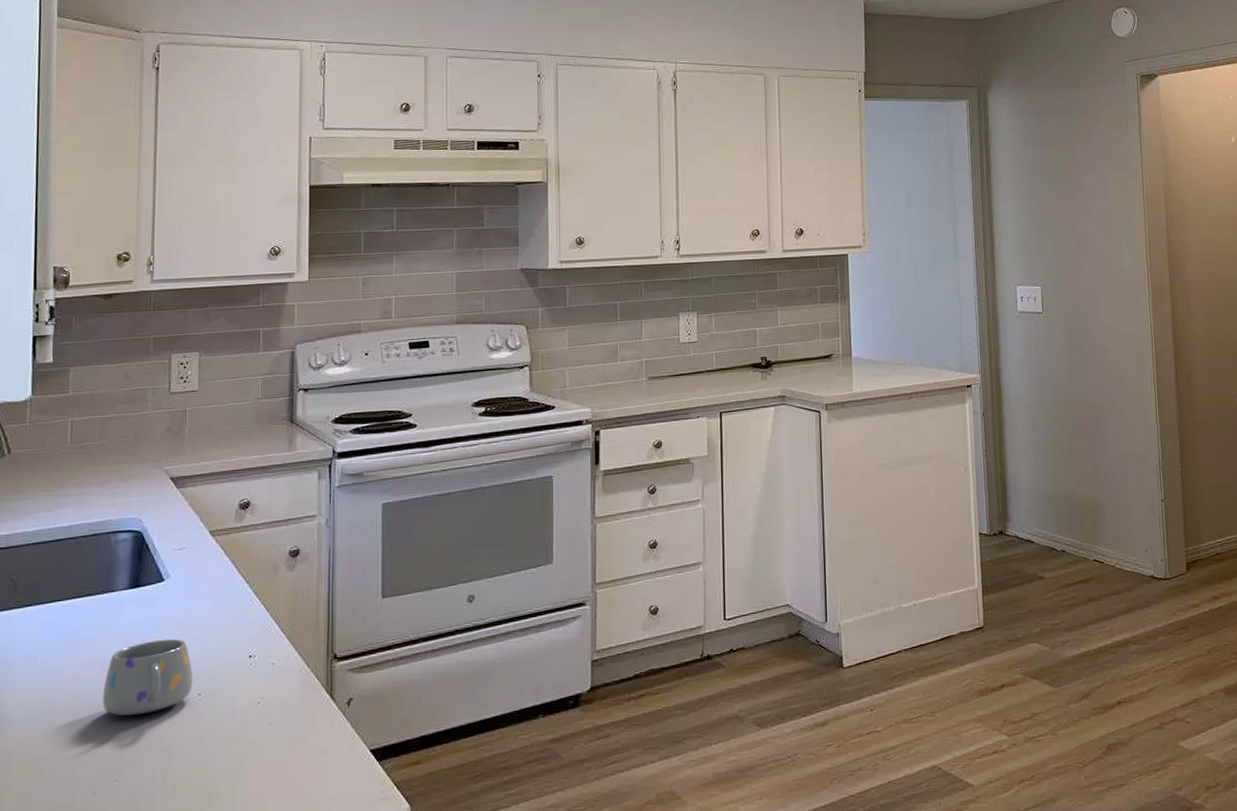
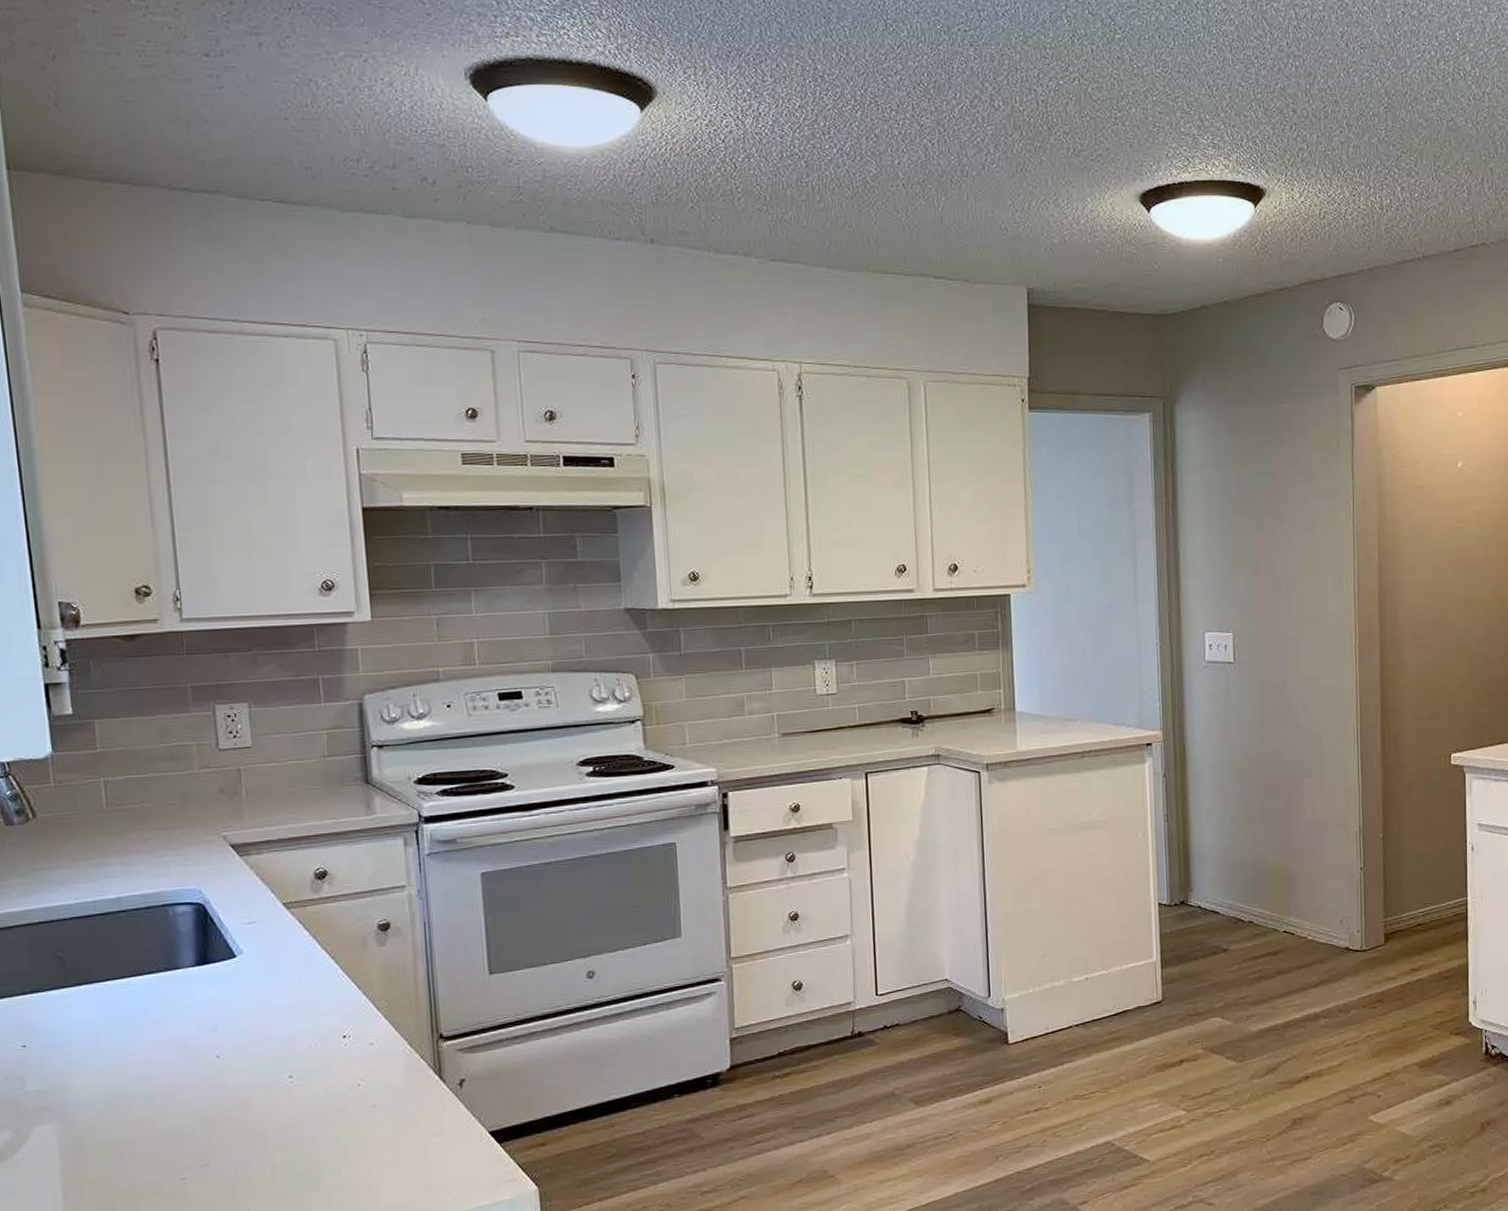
mug: present [102,639,193,716] -> none [179,1019,282,1100]

